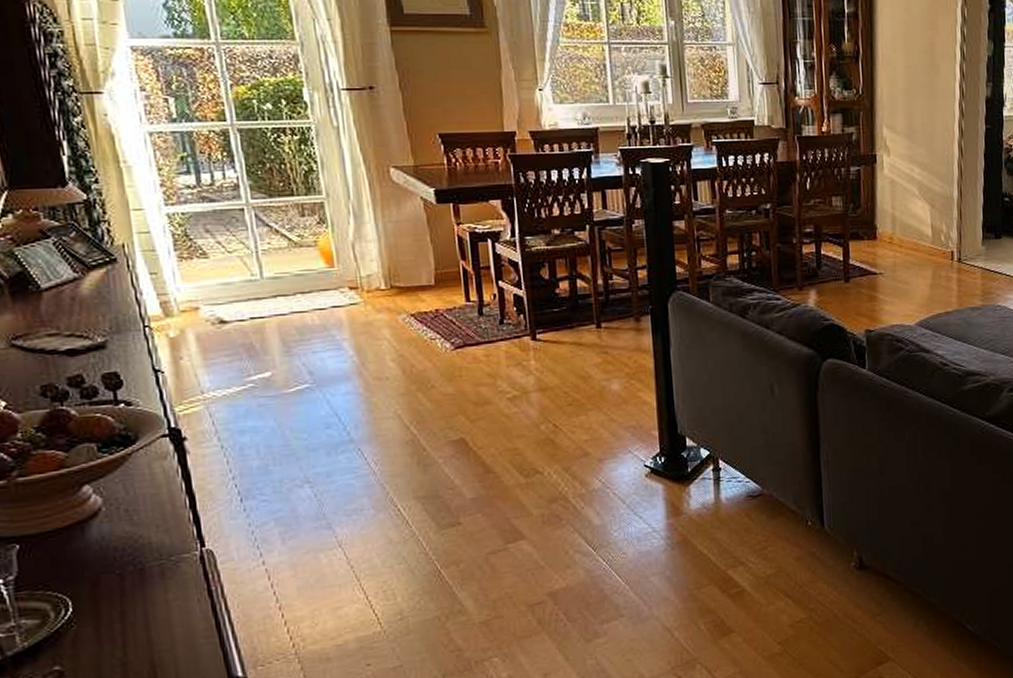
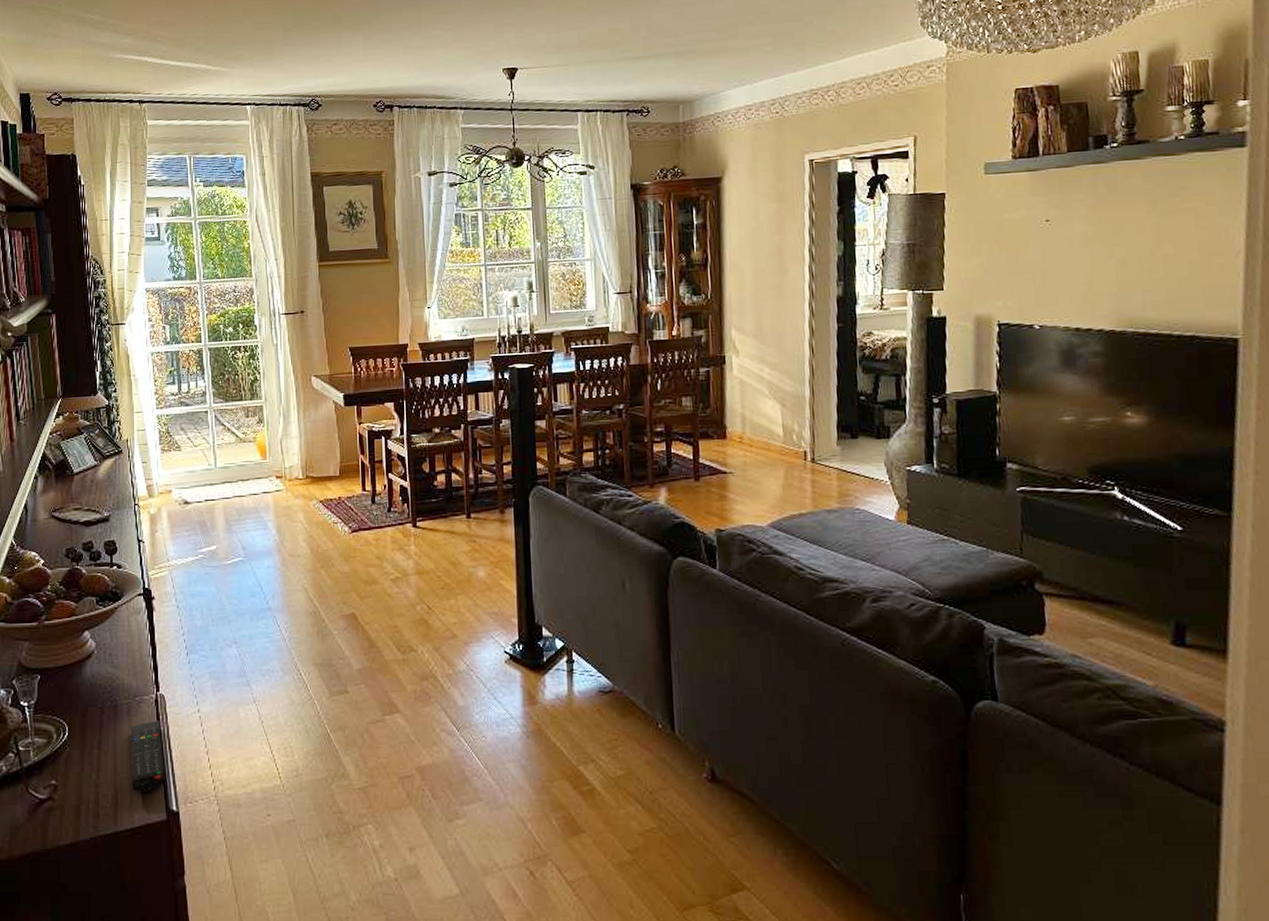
remote control: none [166,580,224,664] -> present [130,721,165,792]

